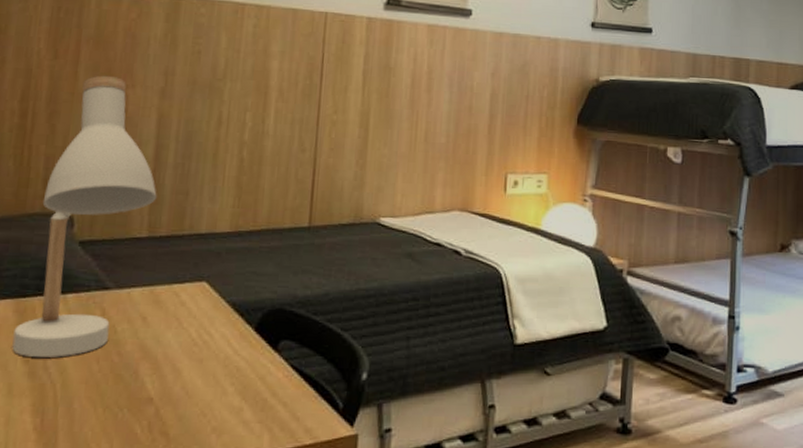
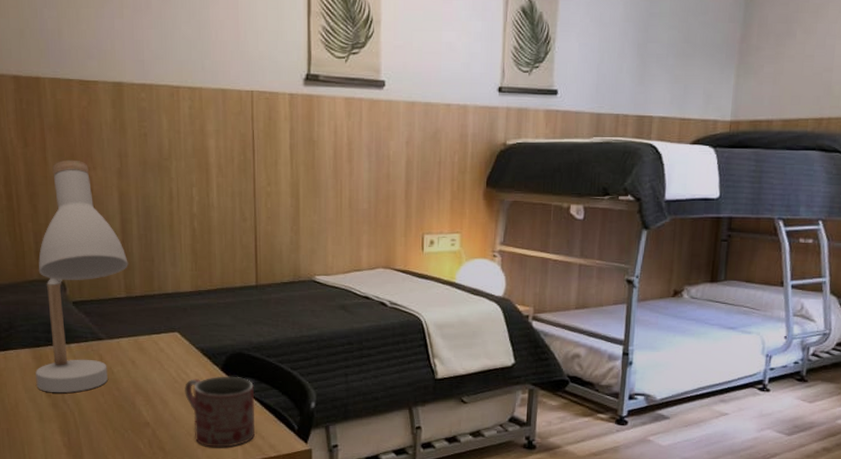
mug: none [204,337,294,432] -> present [185,376,256,447]

